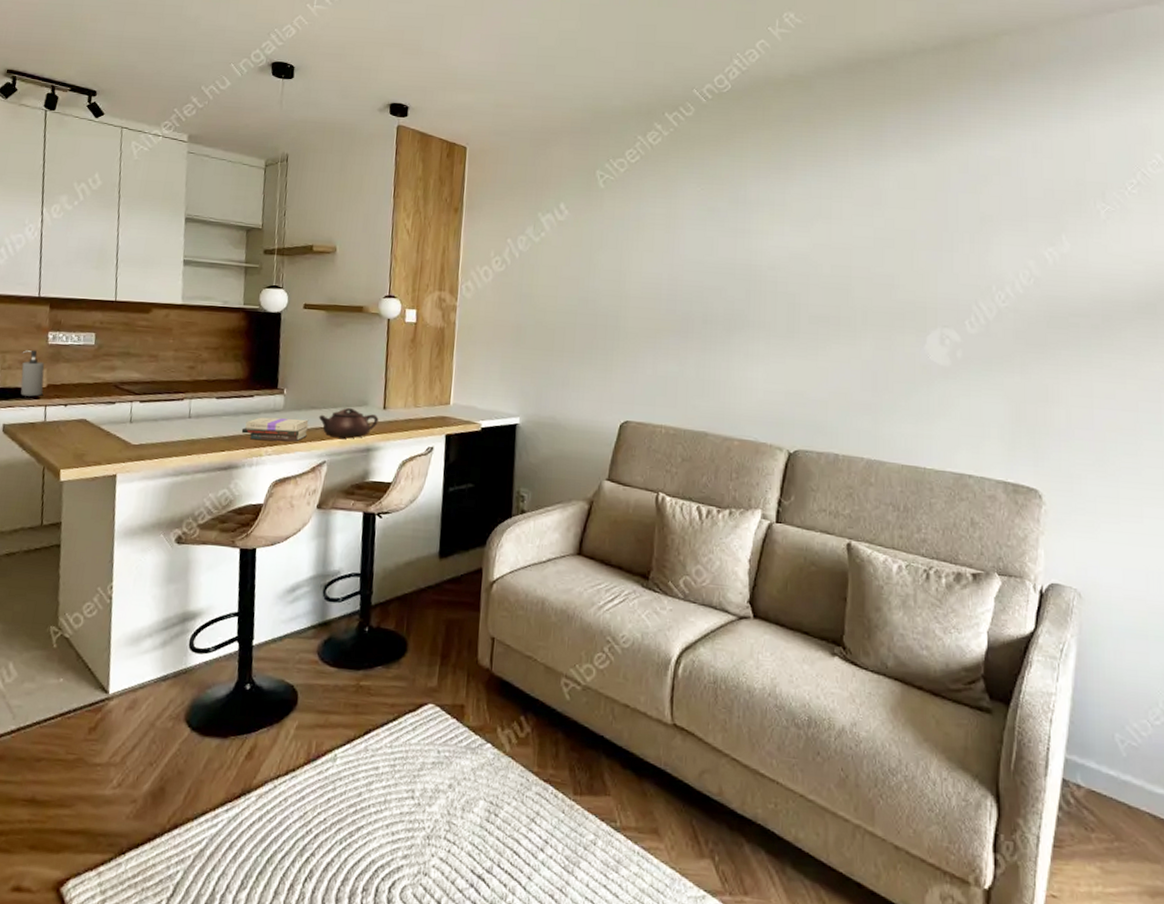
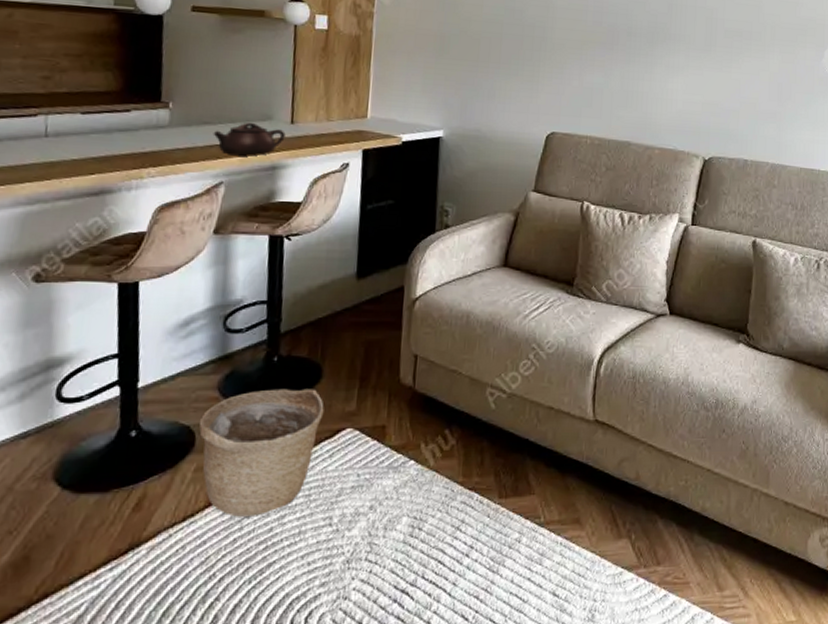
books: present [241,417,309,442] -> none [115,134,201,162]
basket: none [301,658,409,779] -> present [199,389,324,517]

